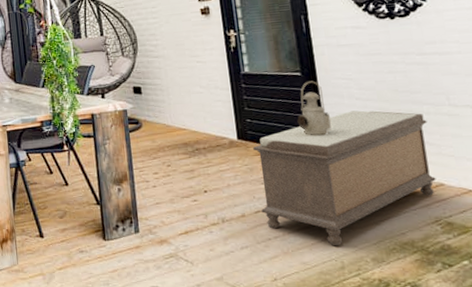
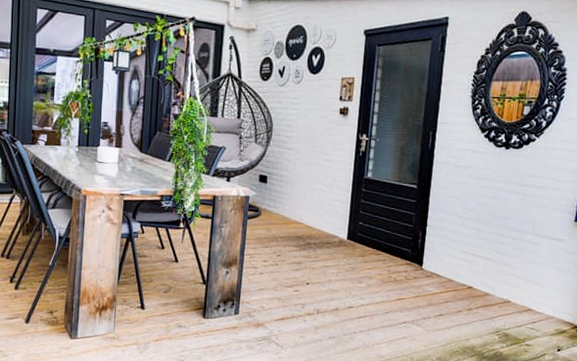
bench: present [253,110,436,246] -> none [354,227,512,345]
lantern: present [297,81,332,136] -> none [403,194,433,246]

